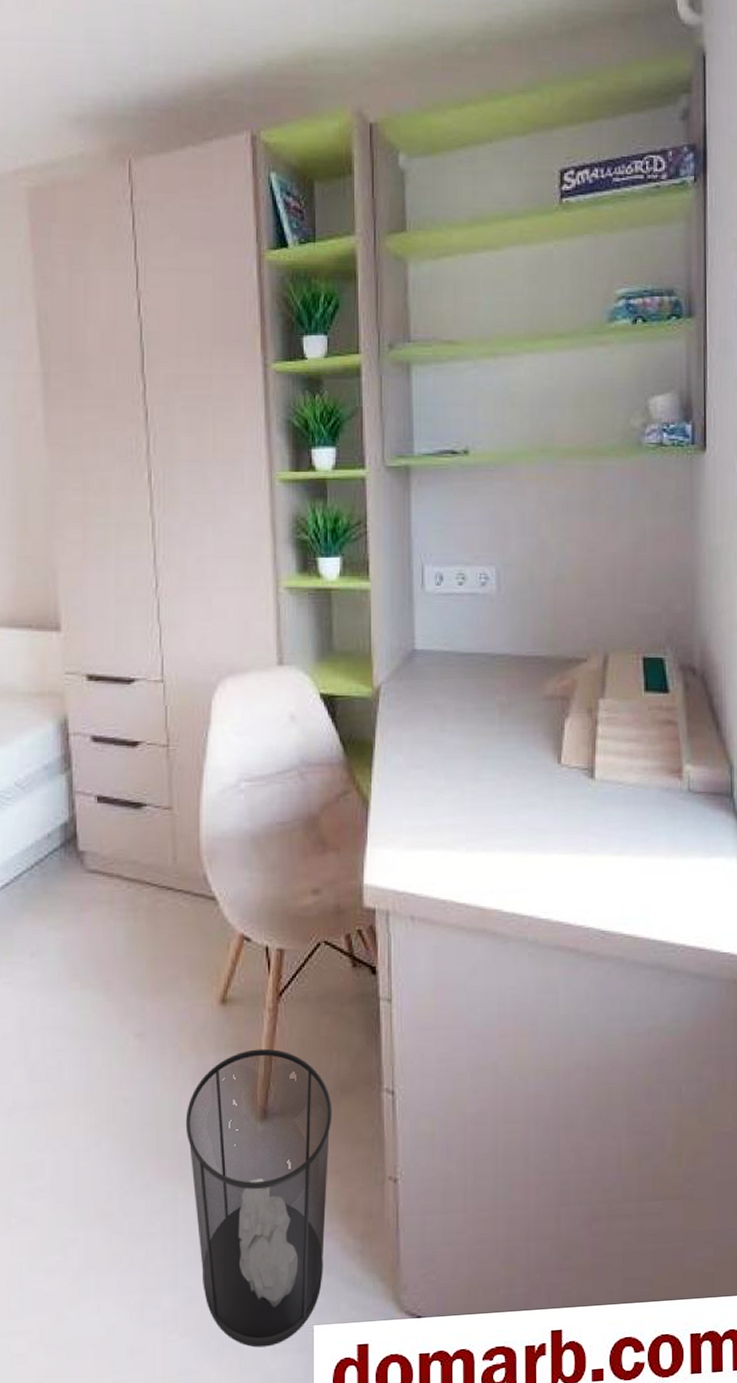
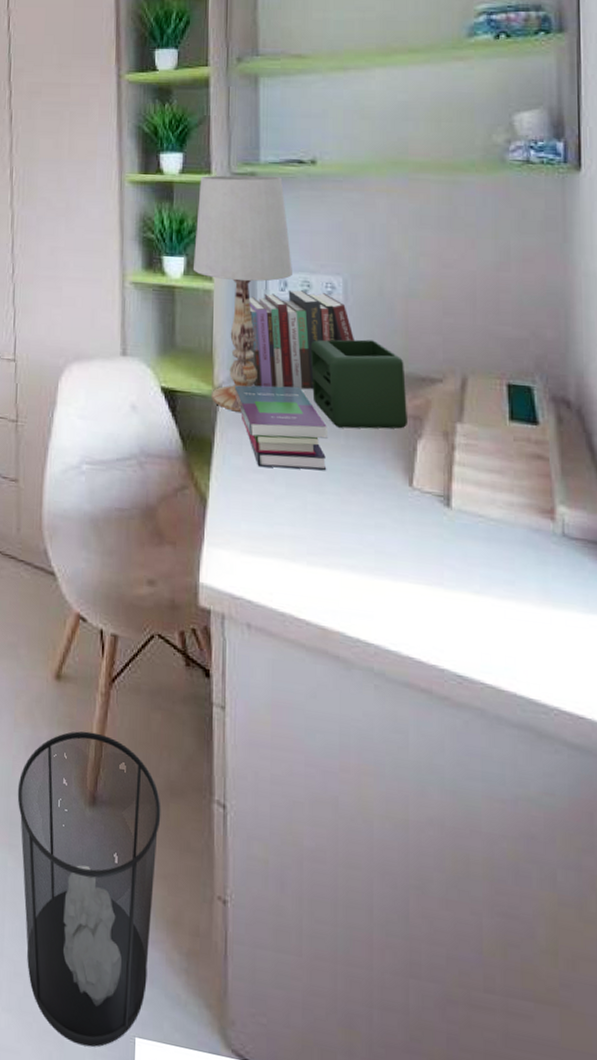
table lamp: none [349,468,447,711] -> present [192,175,292,412]
books: none [393,679,484,762] -> present [234,385,329,471]
books: none [406,583,507,684] -> present [248,290,354,390]
desk organizer: none [466,627,556,715] -> present [310,339,407,429]

